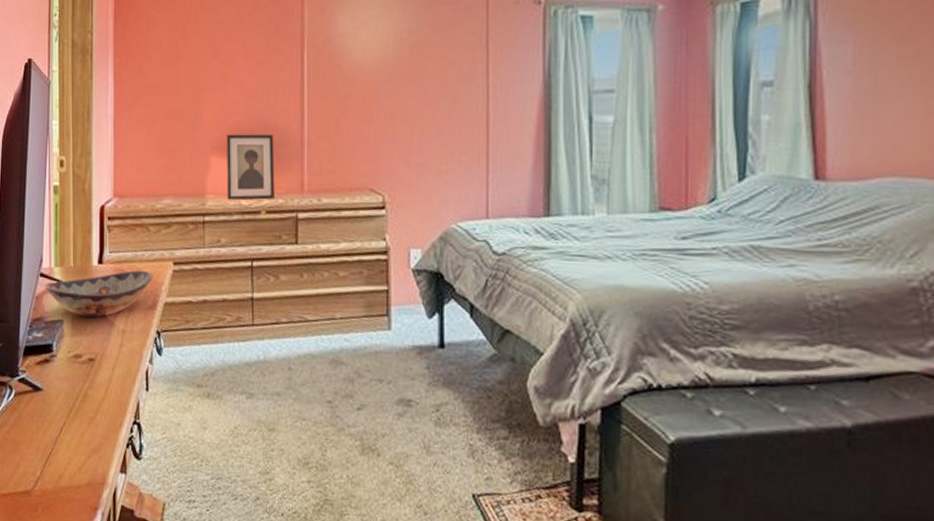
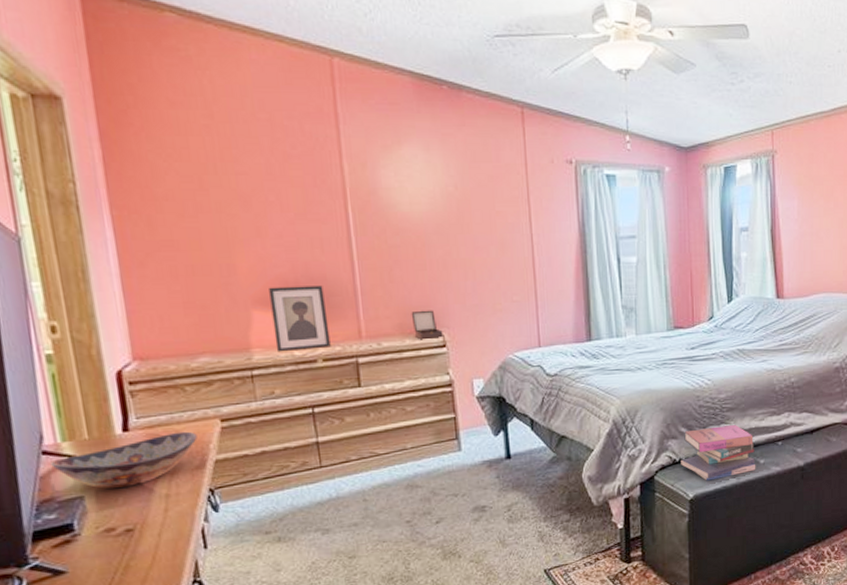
jewelry box: none [353,166,383,200] -> present [411,310,443,340]
books: none [659,347,773,423] -> present [681,425,756,481]

